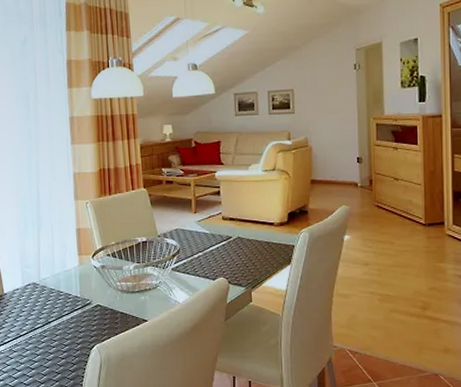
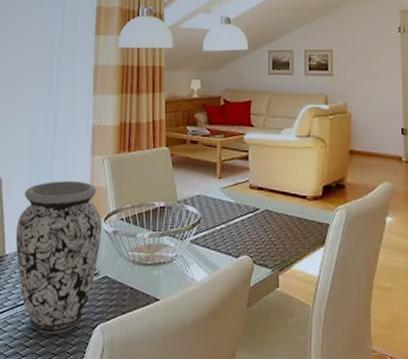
vase: none [11,224,91,357] -> present [15,180,102,335]

